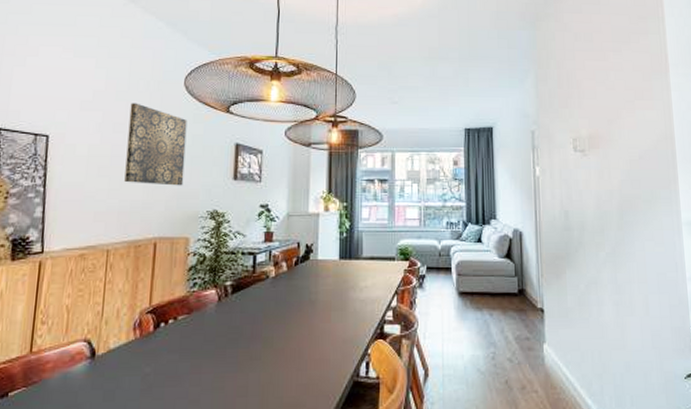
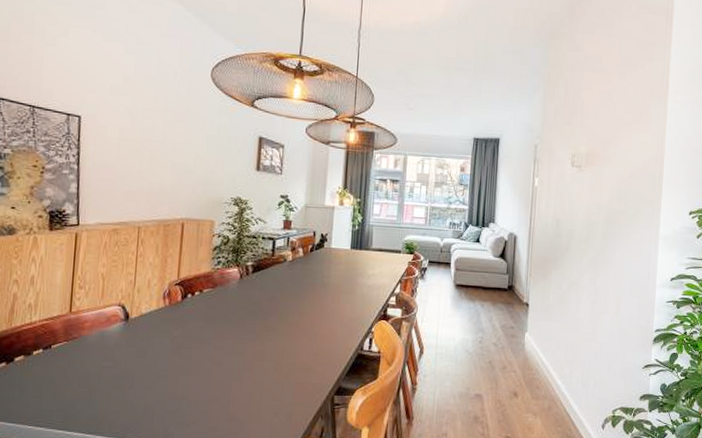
wall art: present [124,103,187,186] -> none [154,90,214,173]

